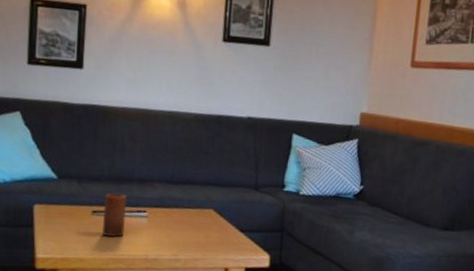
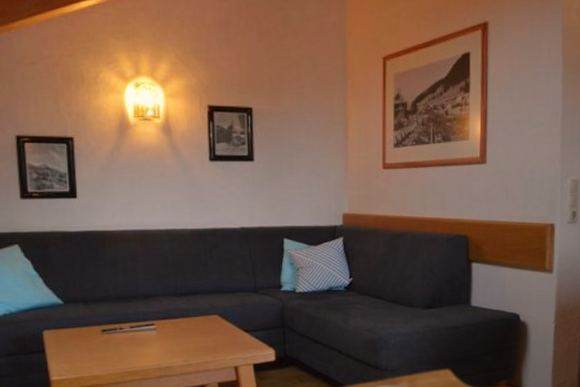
candle: present [102,193,127,237] -> none [112,310,135,352]

